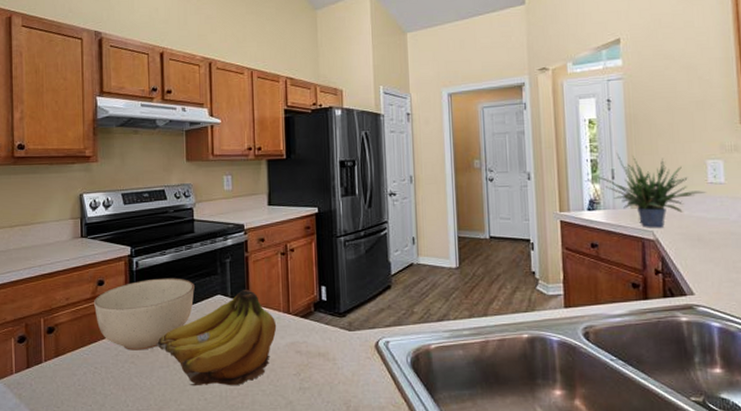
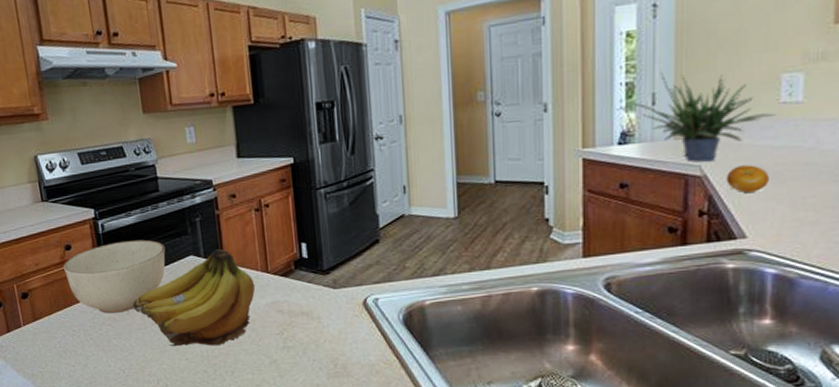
fruit: none [674,232,706,257] -> present [726,165,769,194]

